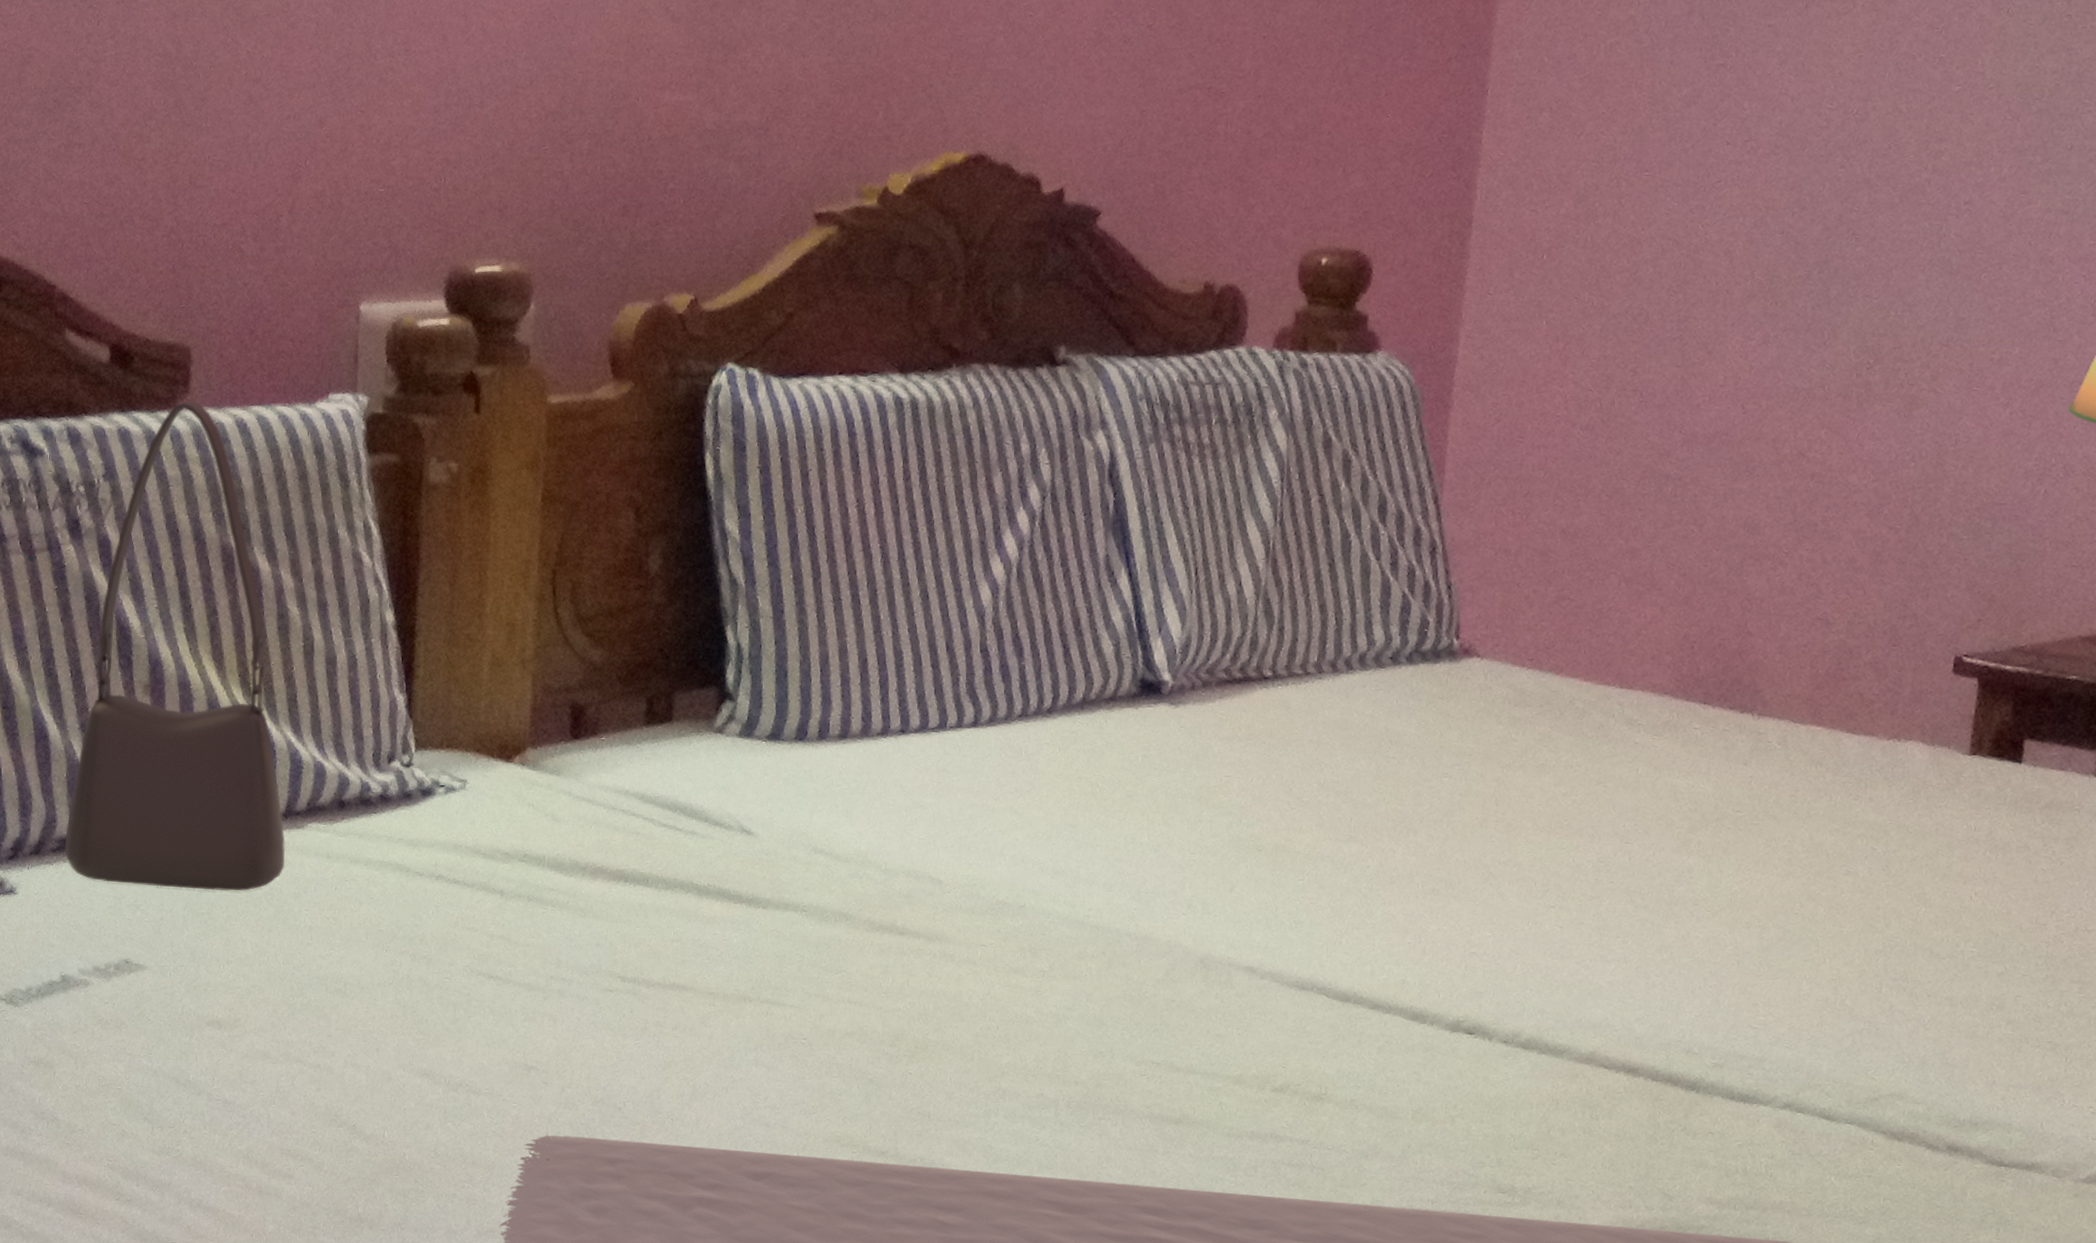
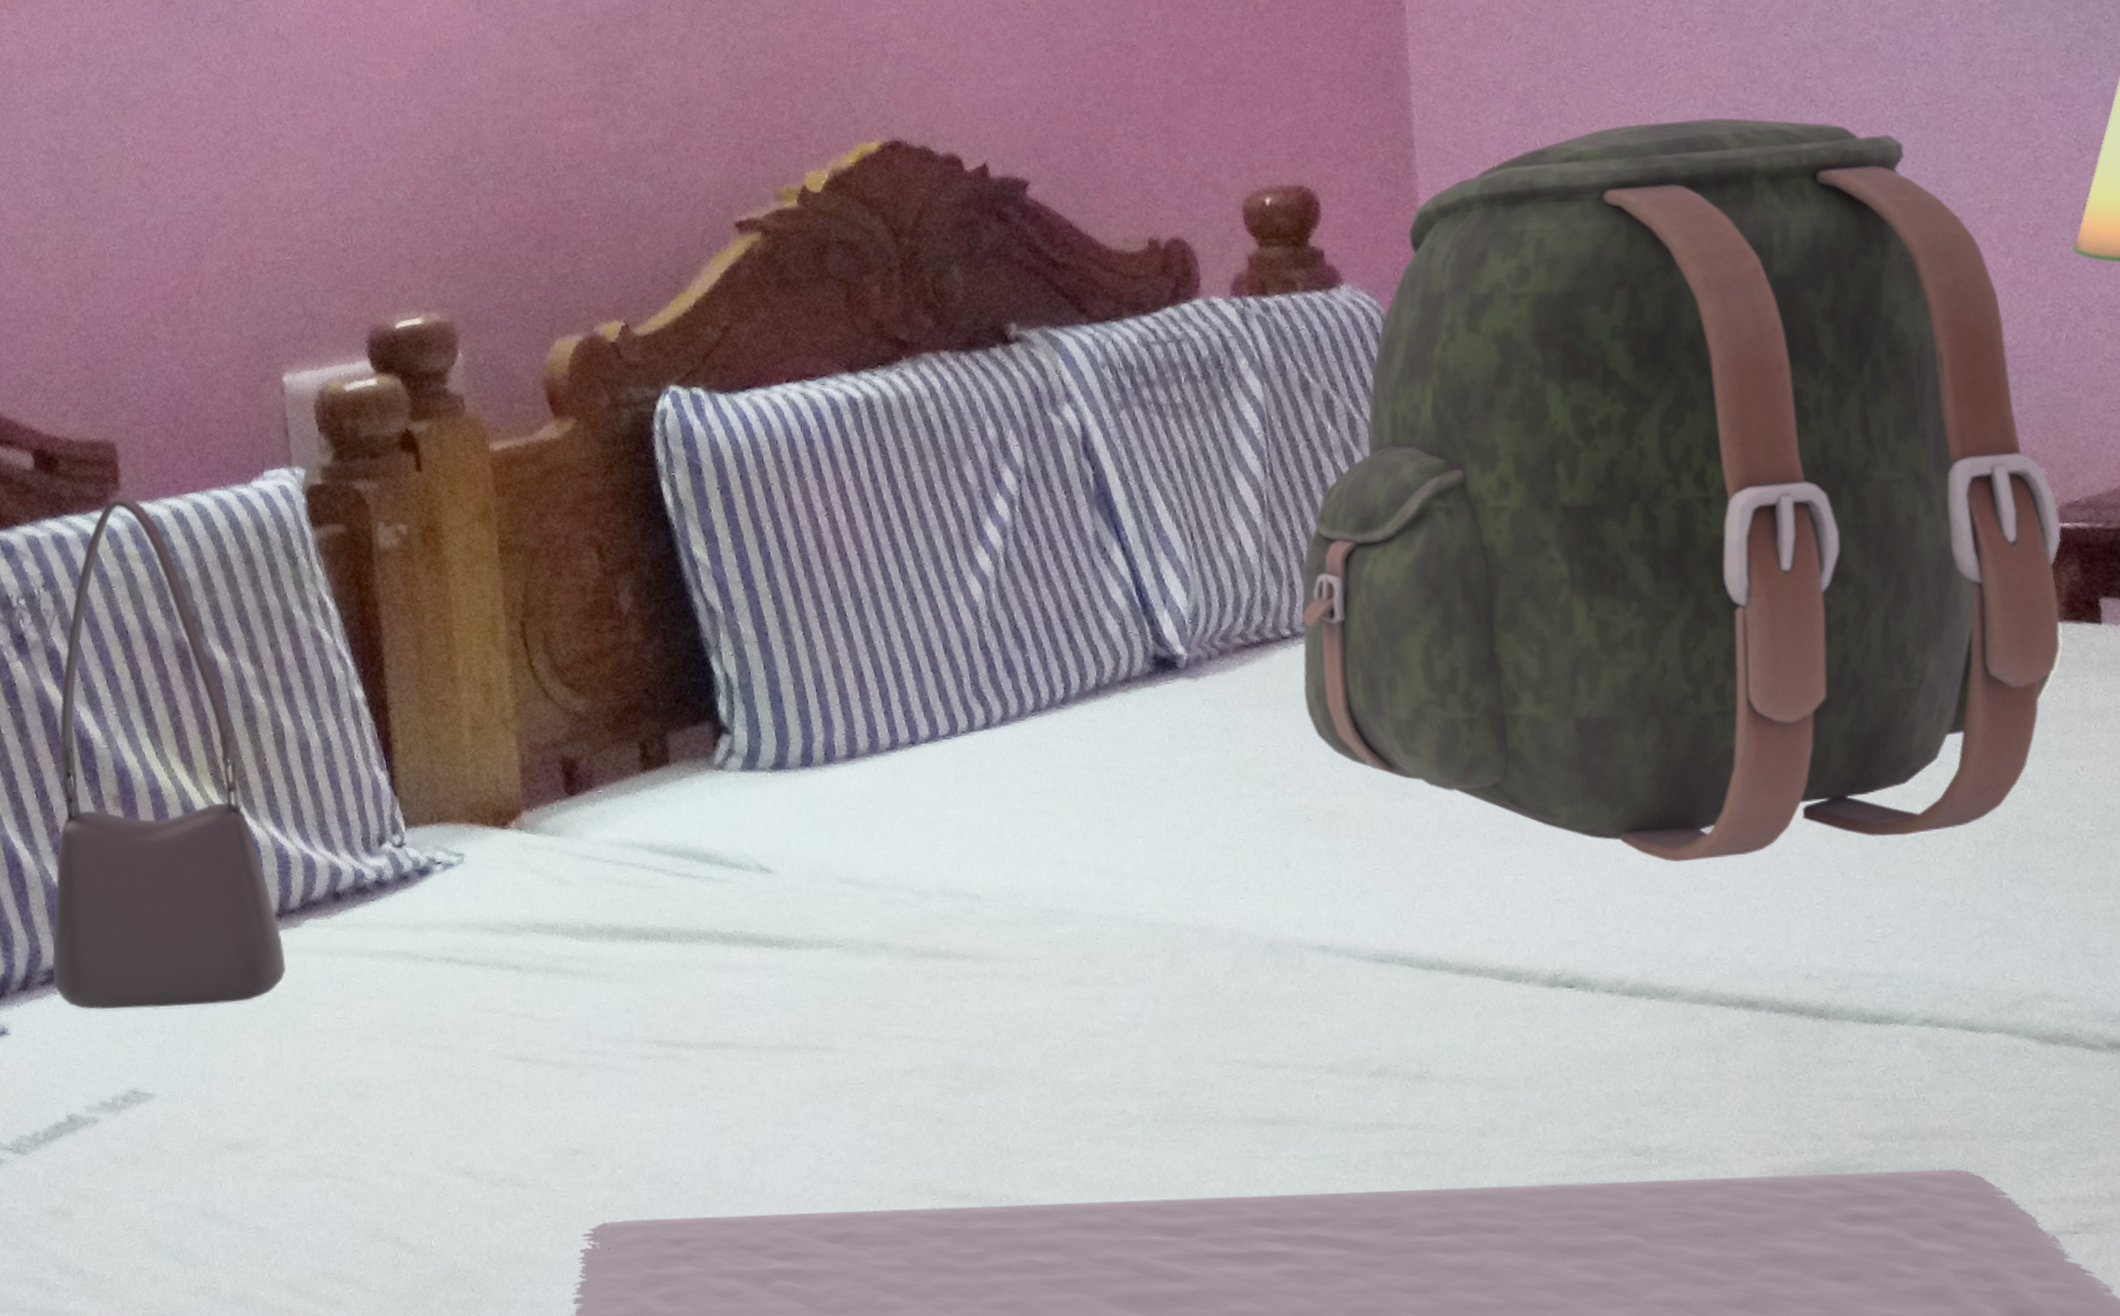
backpack: none [1273,233,2004,935] -> present [1302,118,2062,863]

